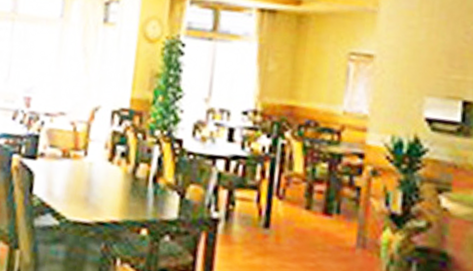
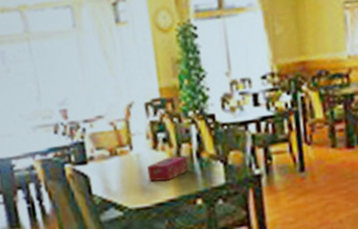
tissue box: none [95,173,142,200] -> present [147,156,189,182]

